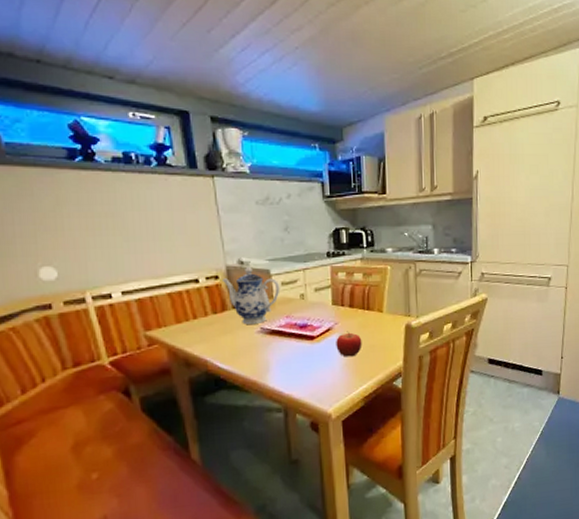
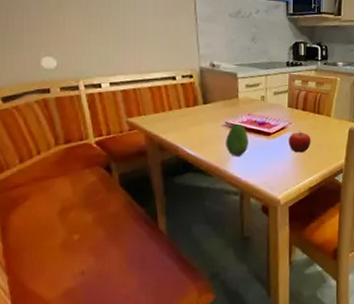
teapot: present [221,267,280,324] -> none [195,70,245,118]
fruit: none [262,328,289,367] -> present [226,123,248,156]

